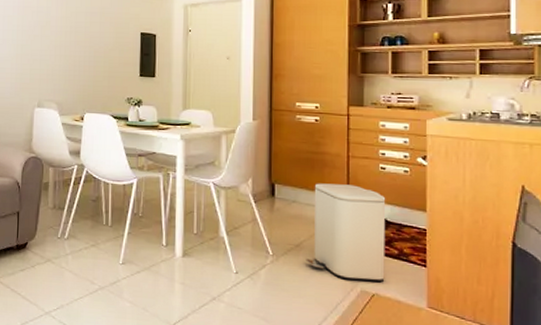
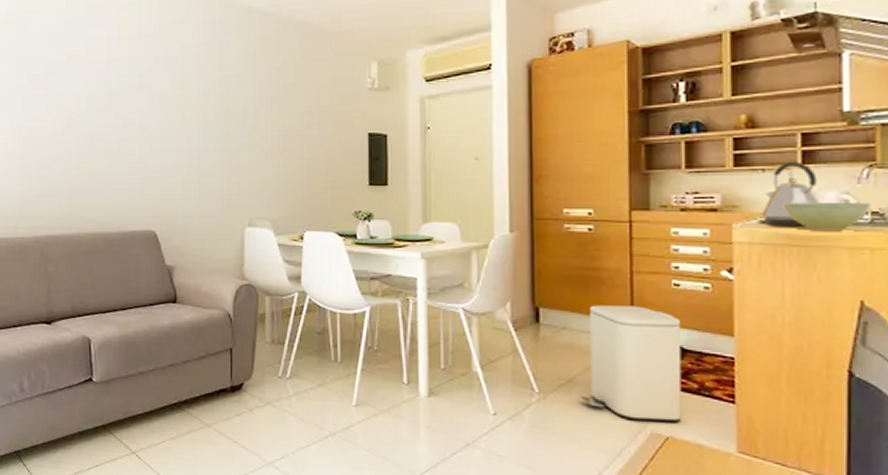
kettle: none [449,72,492,126] -> present [761,161,819,228]
bowl: none [465,104,530,131] -> present [783,201,870,234]

